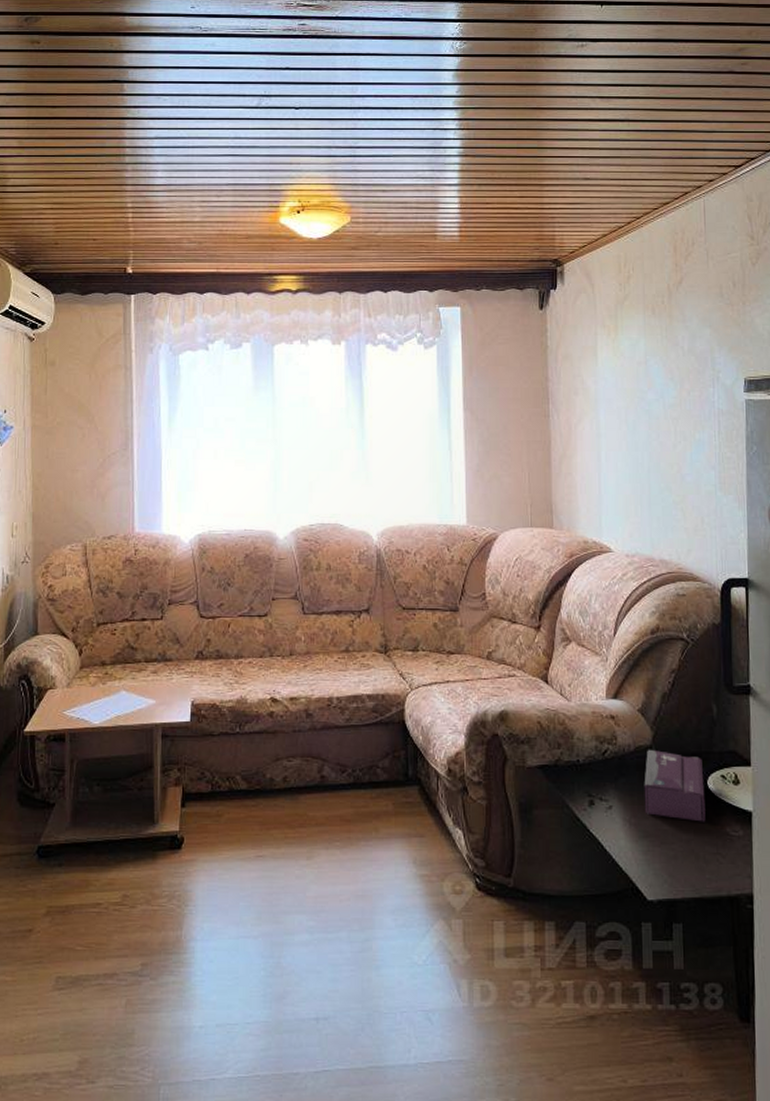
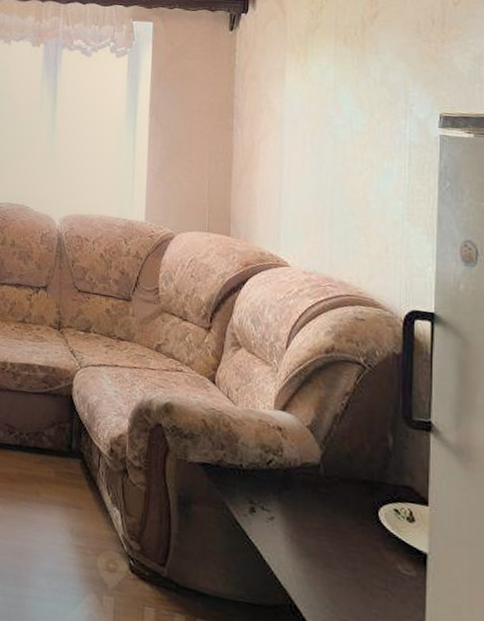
tissue box: present [644,749,706,822] -> none [308,467,375,554]

